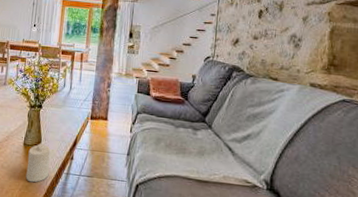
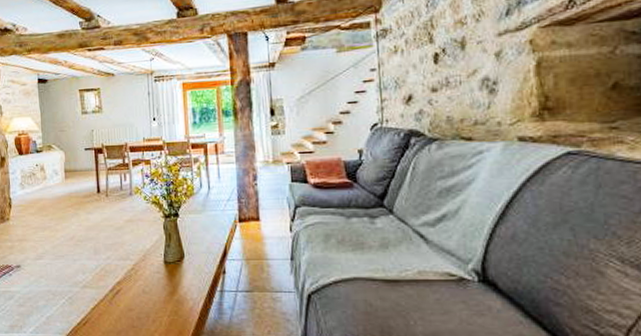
candle: present [26,143,51,183] -> none [171,259,200,306]

